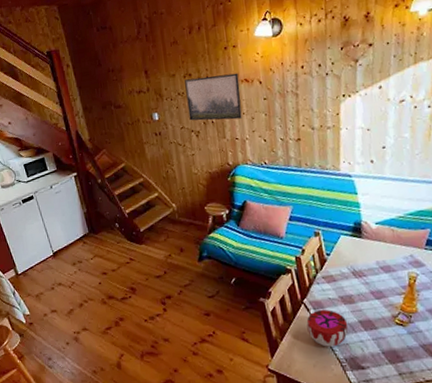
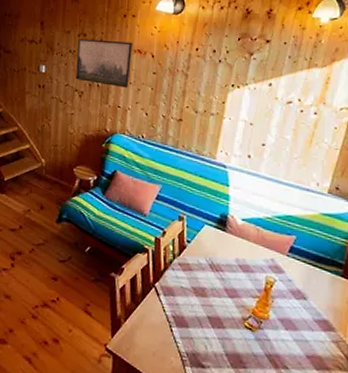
decorative bowl: present [306,309,349,347] -> none [153,296,196,339]

